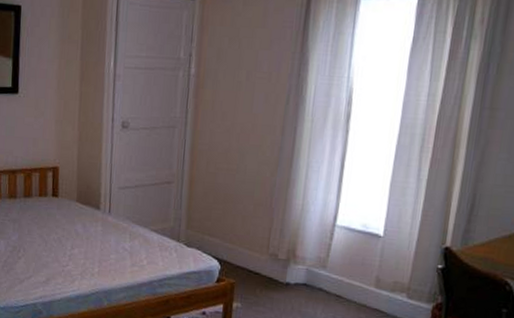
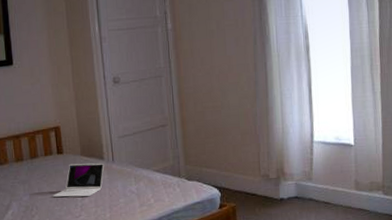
laptop: none [42,209,100,247] -> present [53,163,105,197]

